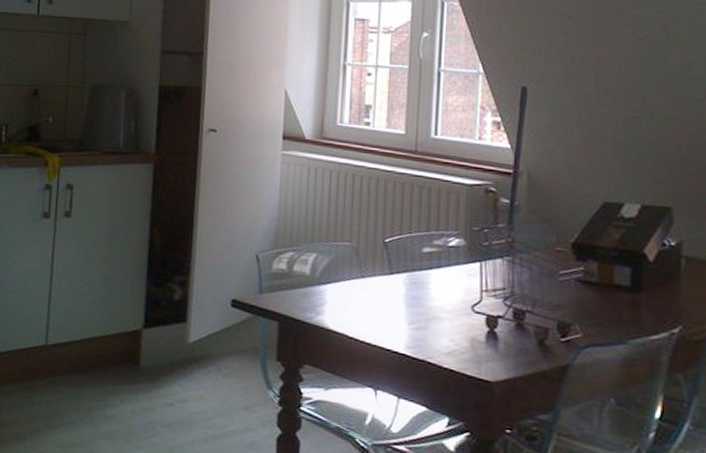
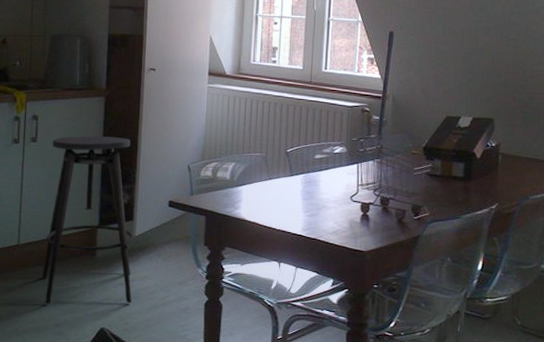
stool: none [72,211,187,431] -> present [41,135,133,305]

